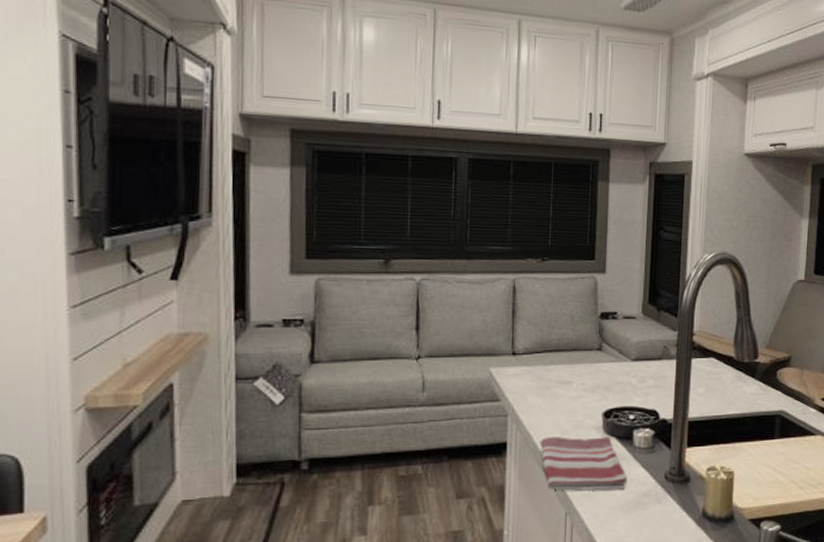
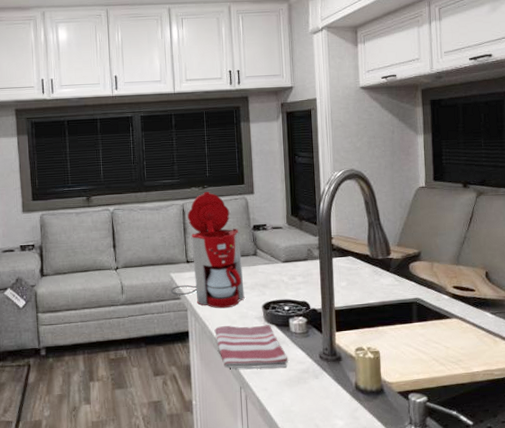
coffee maker: none [488,266,583,415] -> present [171,192,245,309]

